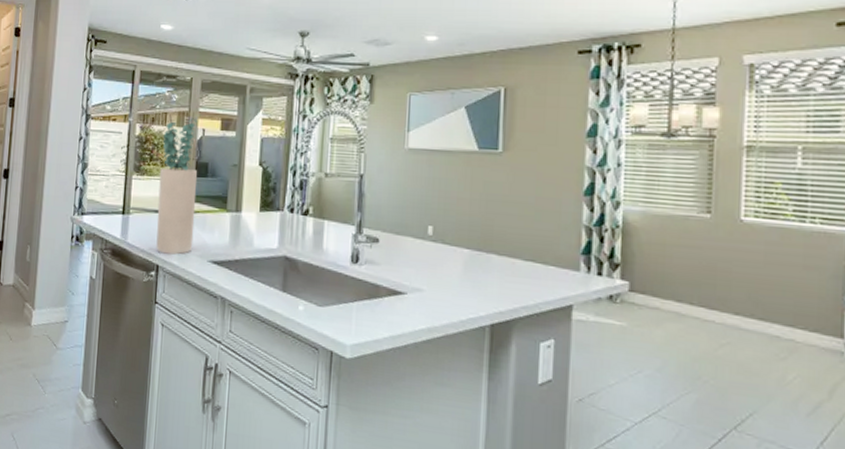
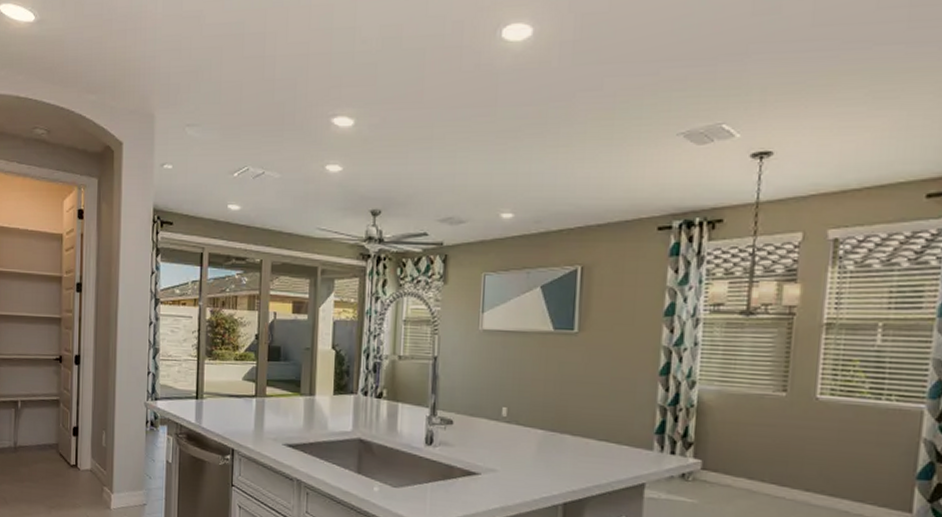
vase: present [156,111,198,255] -> none [230,294,270,439]

